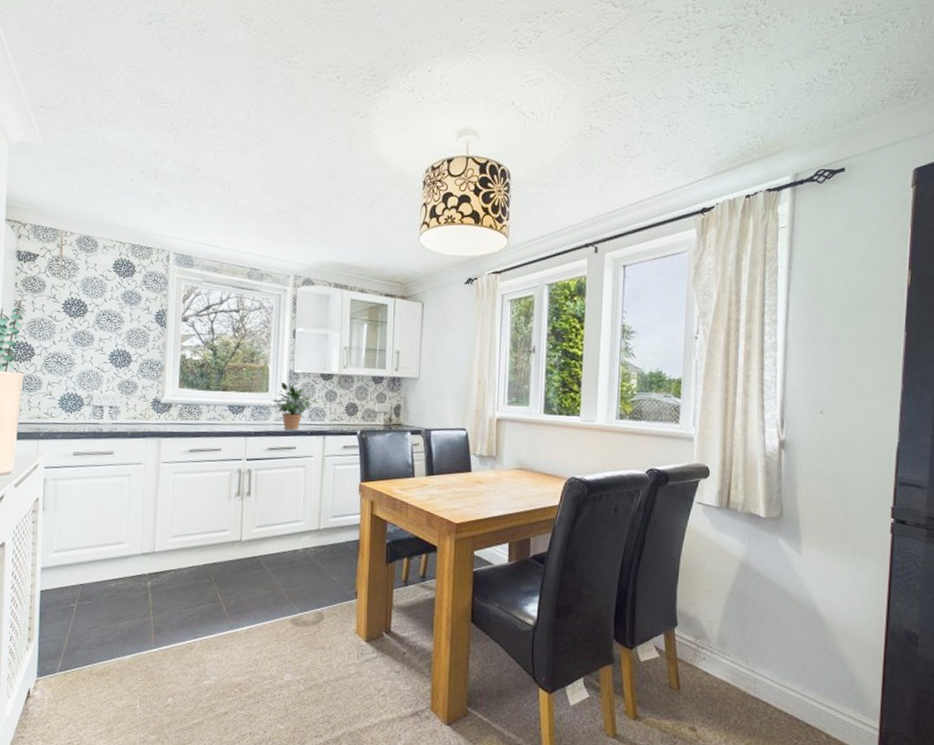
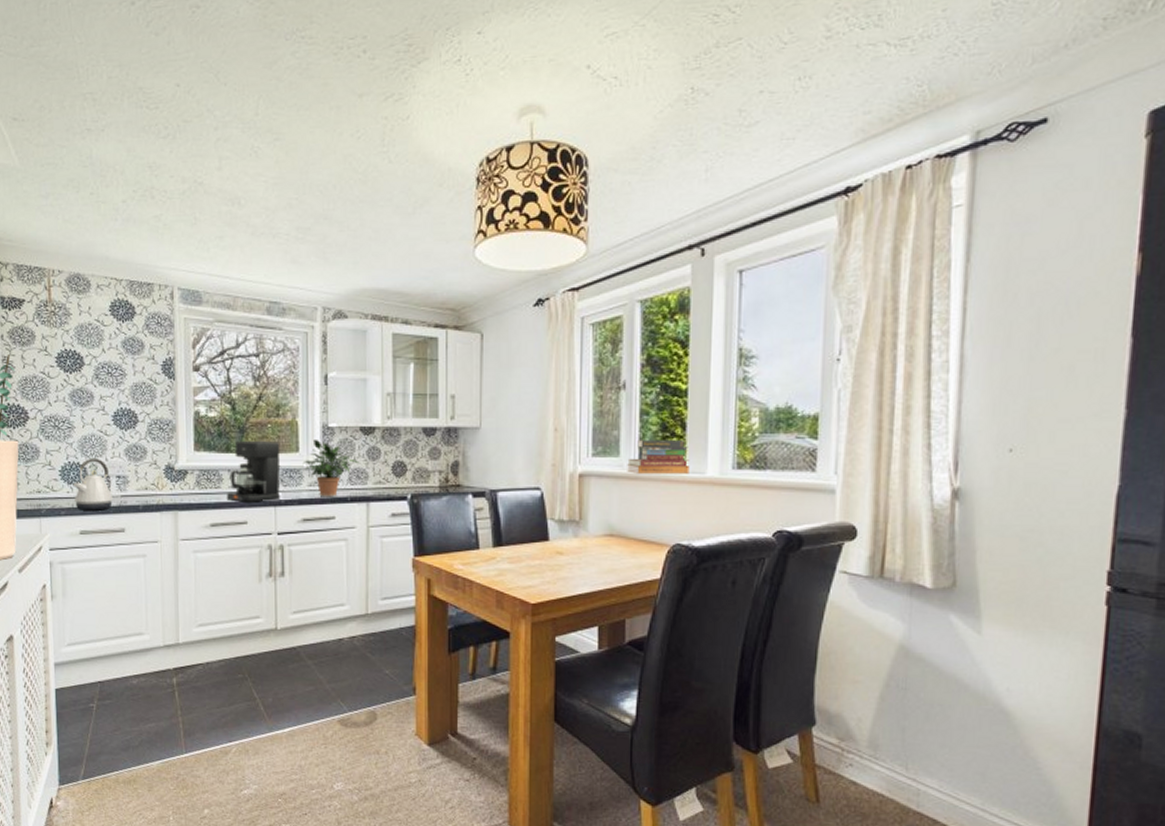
kettle: none [70,390,105,436] -> present [73,457,114,511]
coffee maker: none [205,380,253,434] -> present [227,440,281,504]
books: none [535,393,583,422] -> present [627,440,690,474]

